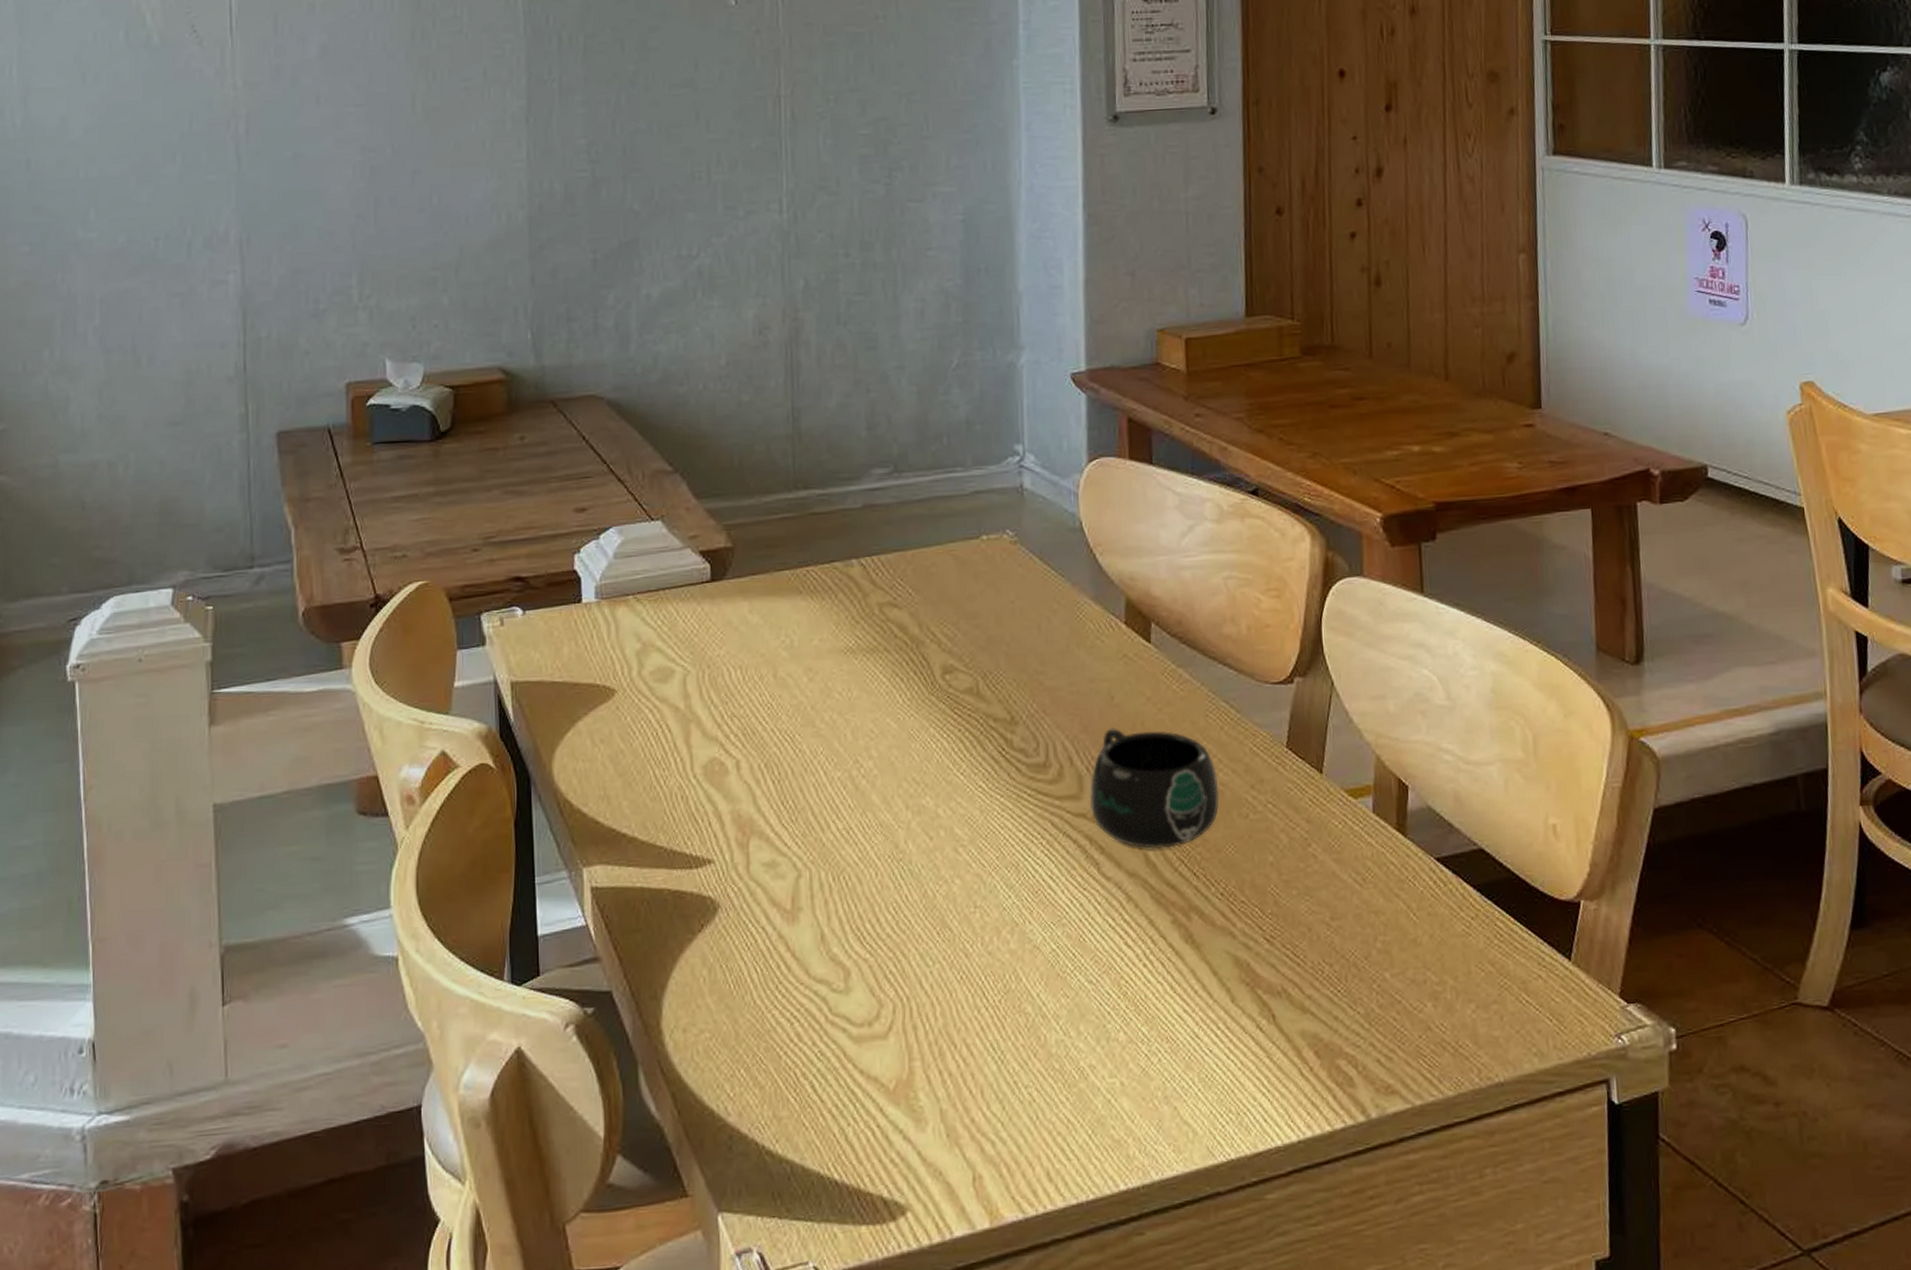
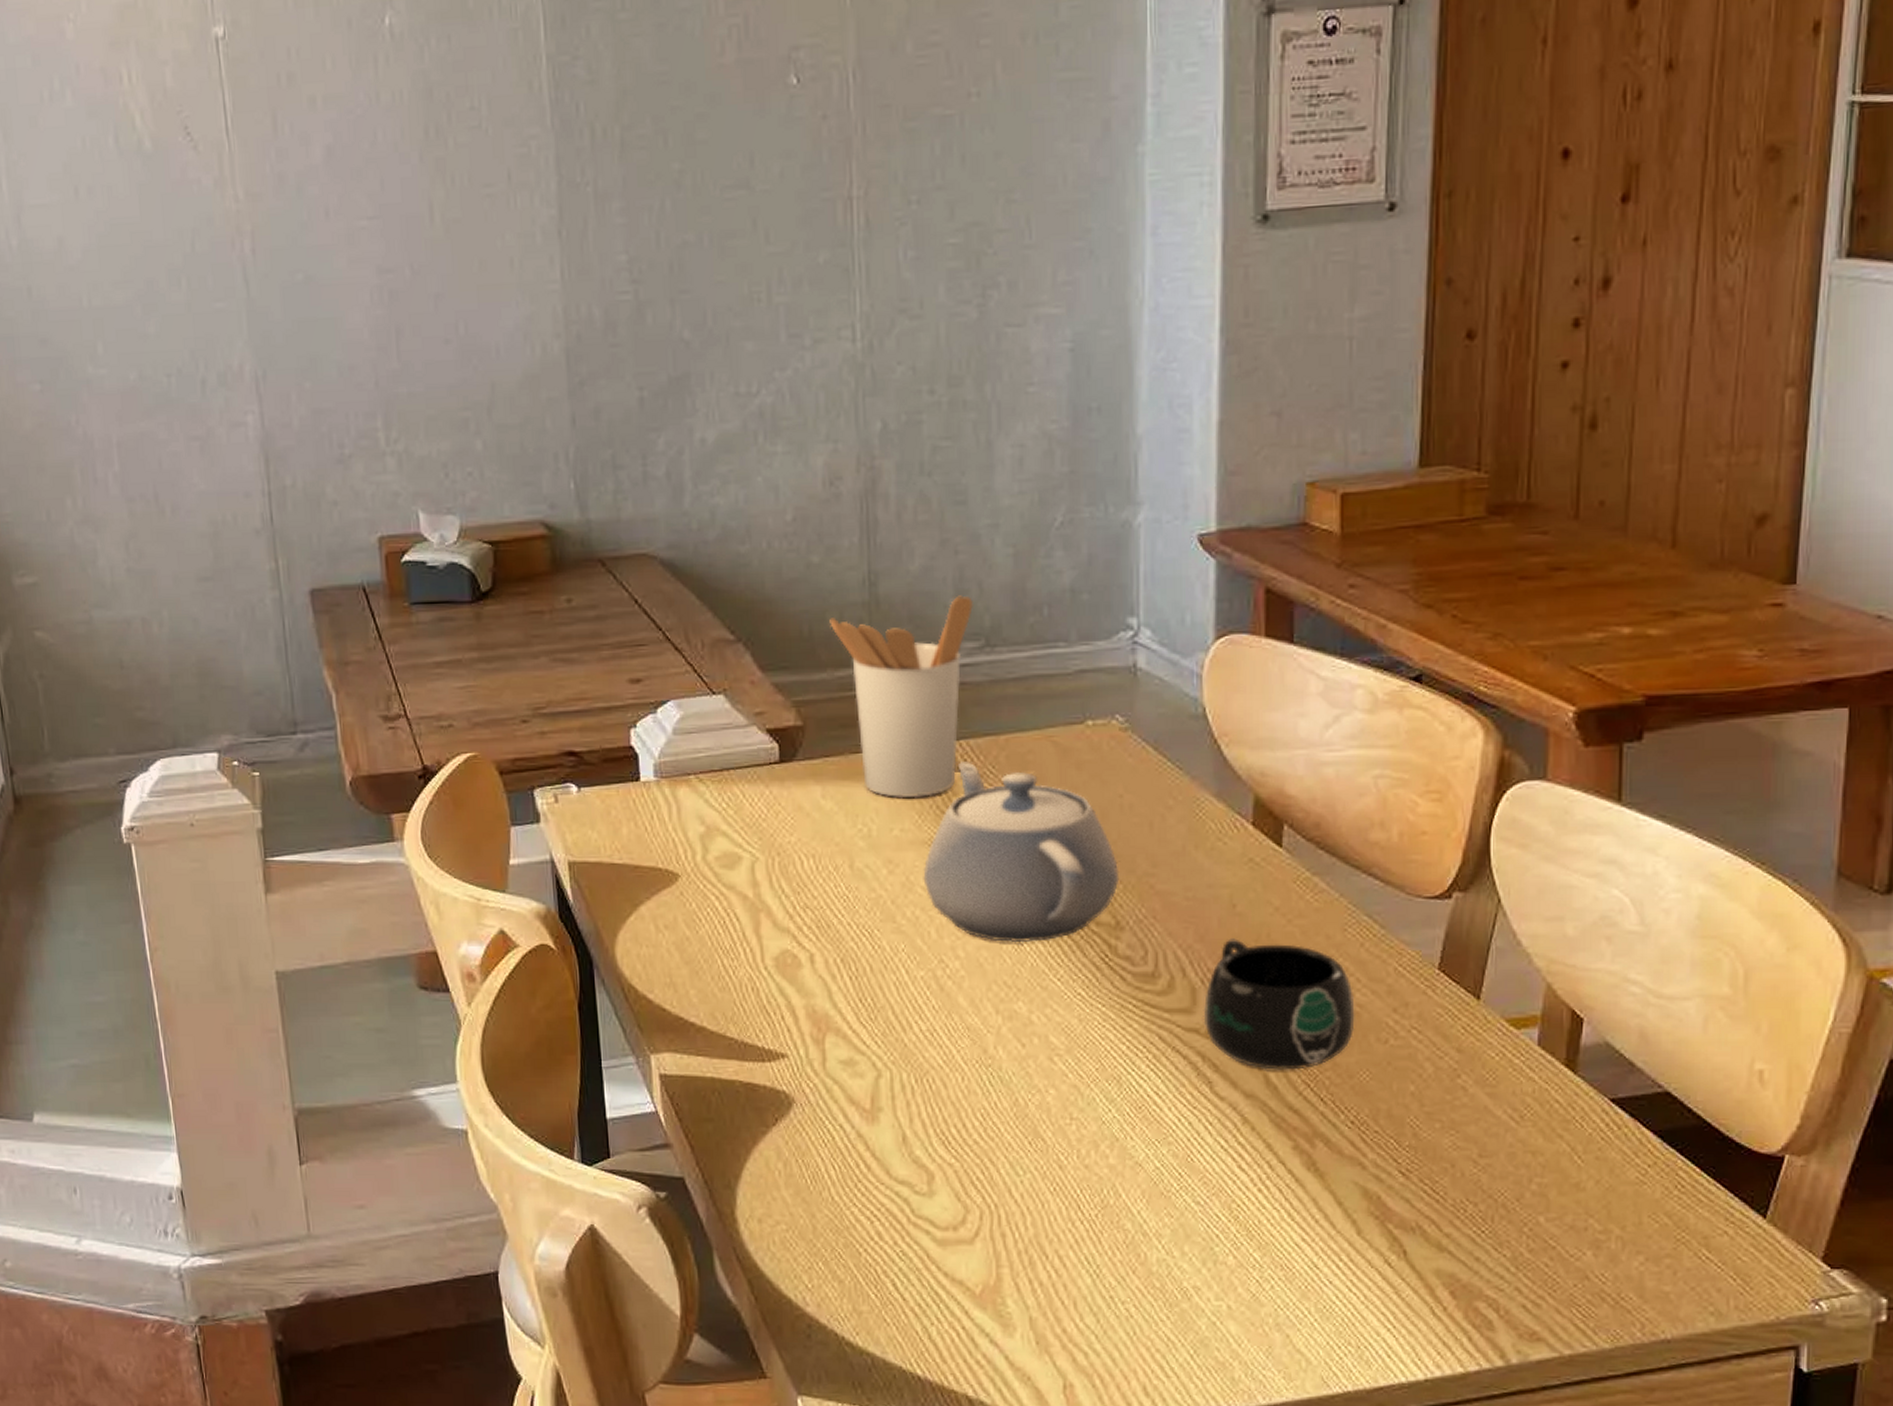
utensil holder: none [757,428,884,611] -> present [829,595,974,799]
teapot: none [840,575,1013,741] -> present [923,762,1120,943]

